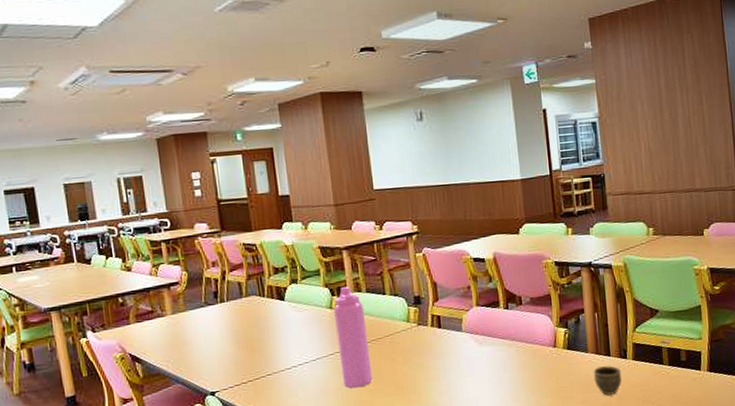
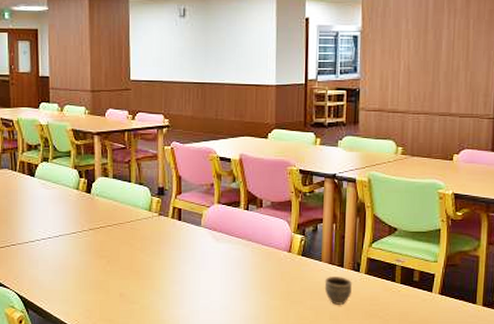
water bottle: present [334,286,373,388] -> none [81,170,111,267]

